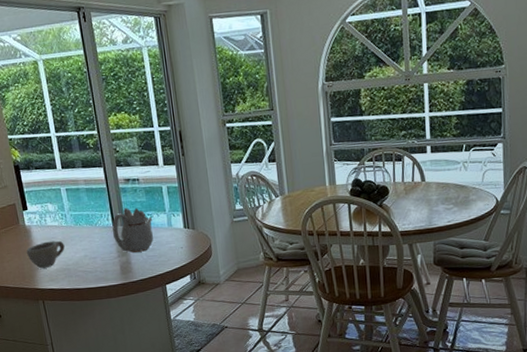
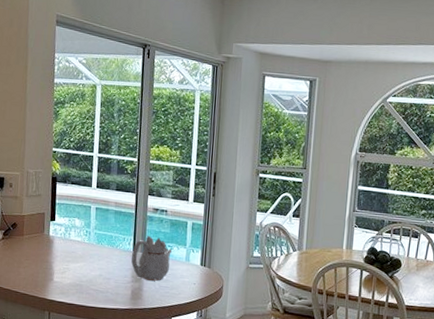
cup: present [26,240,65,269] -> none [44,254,83,281]

